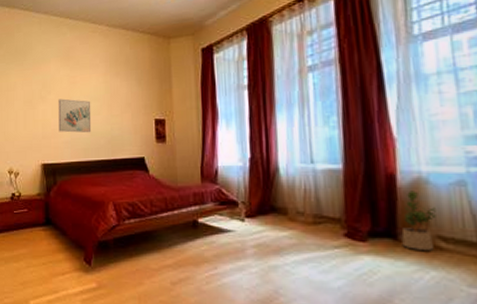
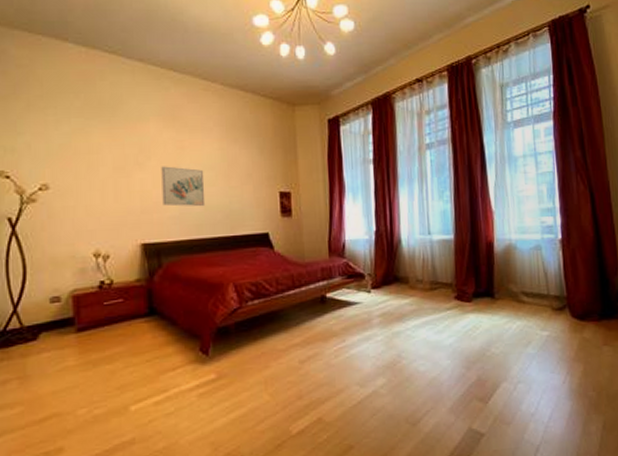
potted plant: present [401,191,436,250] -> none [497,255,521,305]

